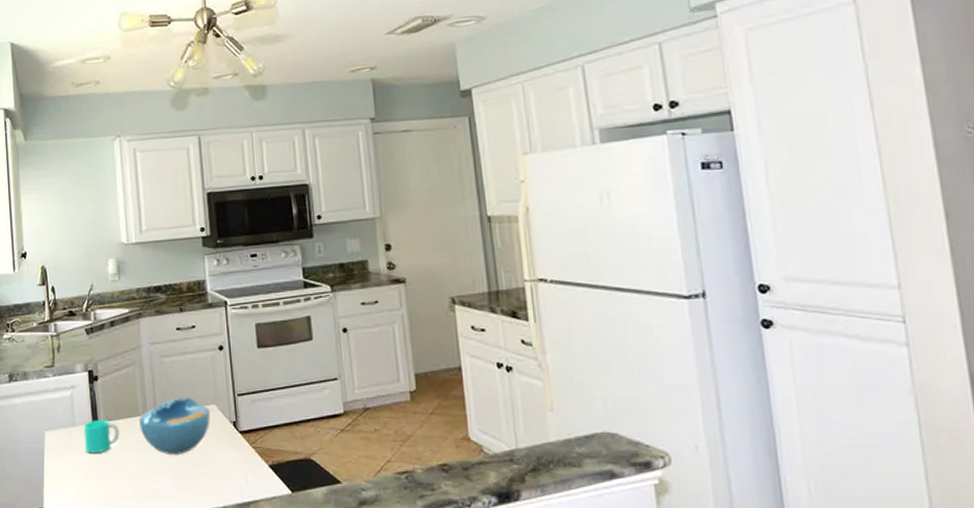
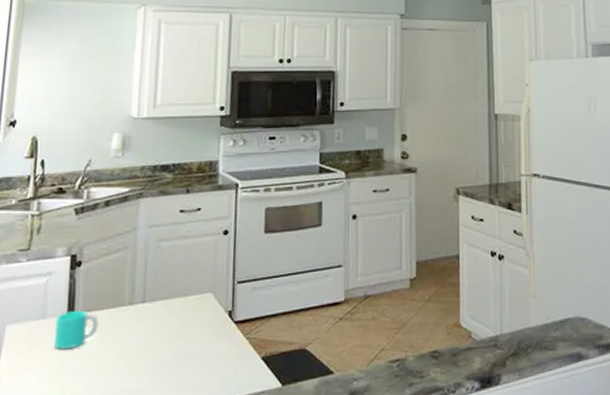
bowl: present [139,398,211,455] -> none [123,285,206,349]

